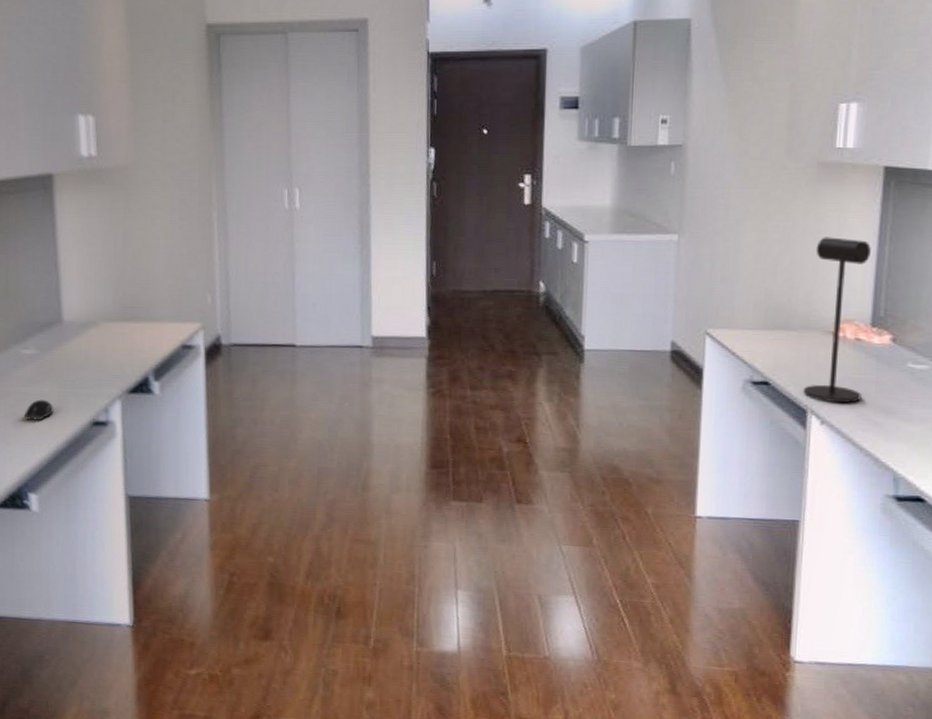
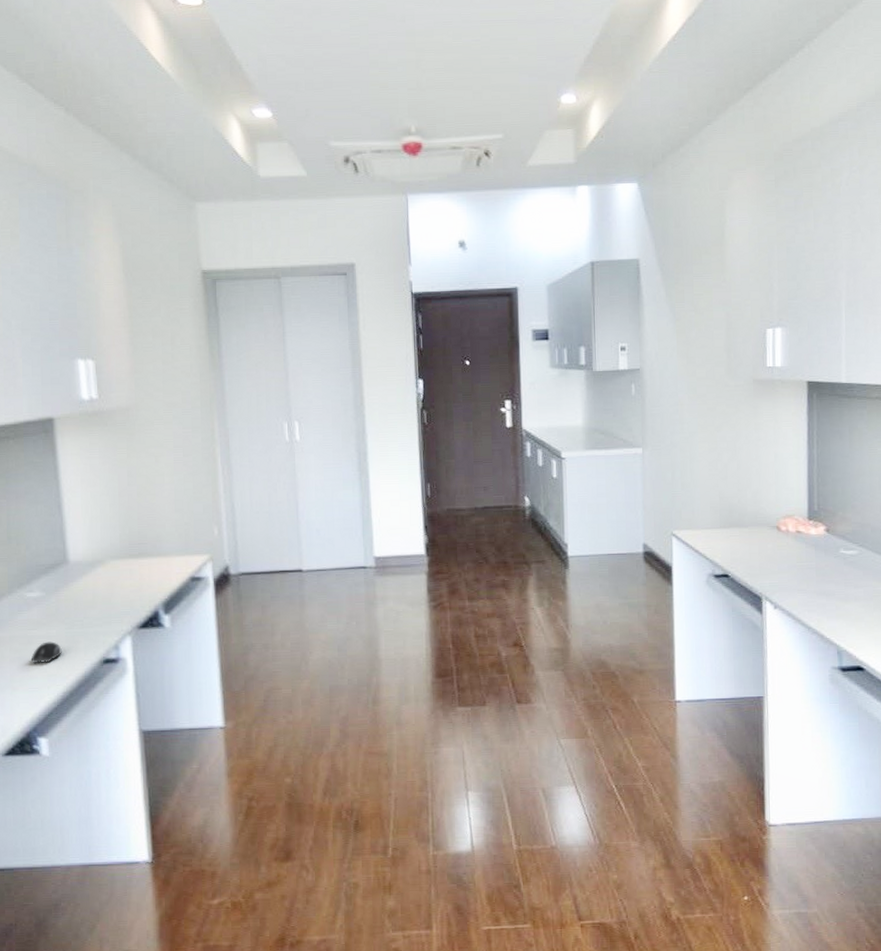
desk lamp: present [803,237,871,404] -> none [757,444,805,589]

